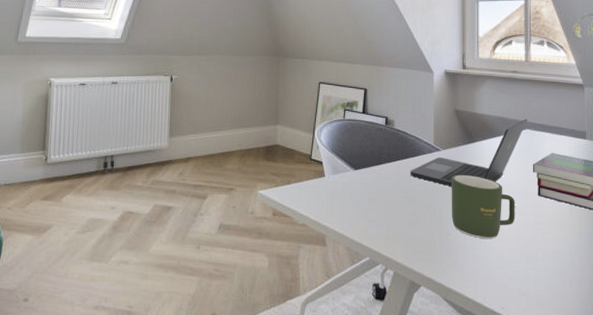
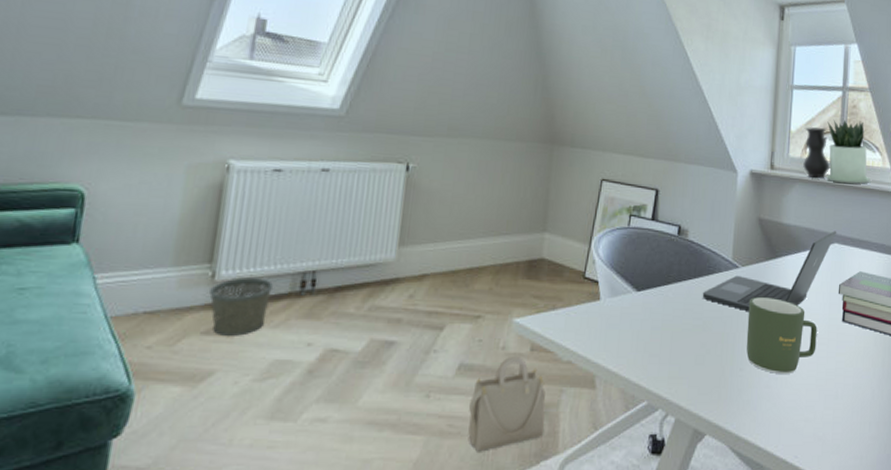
basket: none [45,160,86,202] -> present [209,277,274,337]
handbag: none [228,219,288,291] -> present [468,355,546,452]
vase: none [491,31,517,75] -> present [803,126,830,179]
planter: none [512,24,557,79] -> present [825,119,871,184]

